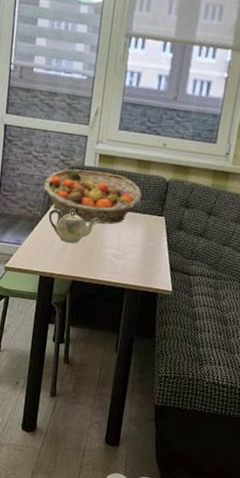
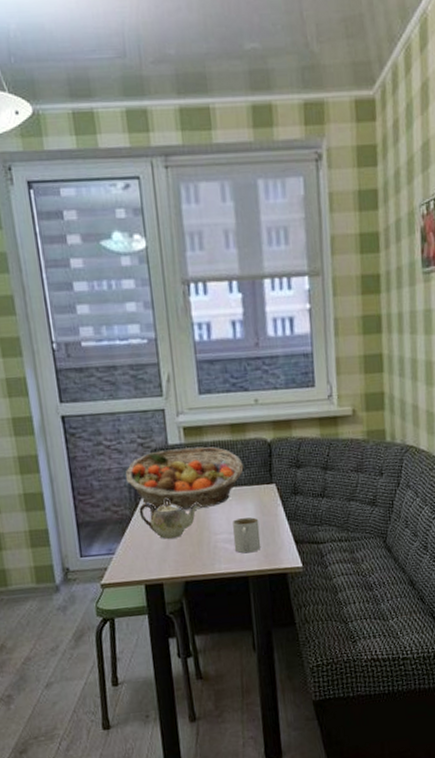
mug: none [118,238,144,270] -> present [233,517,261,554]

